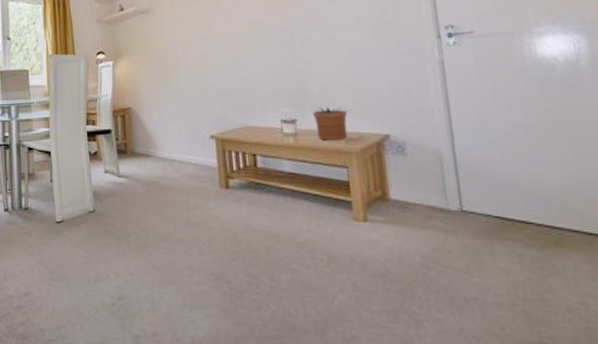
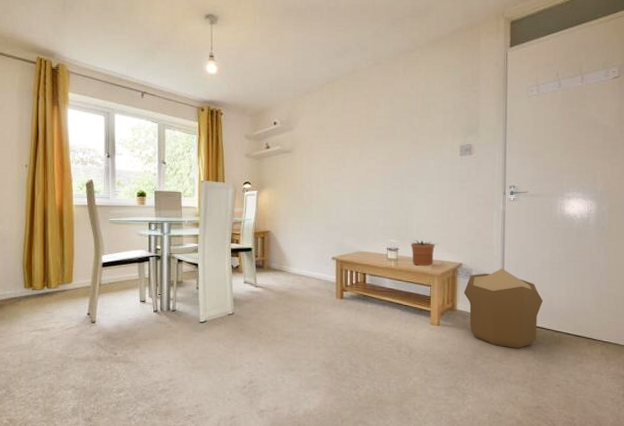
pouf: none [396,138,523,255] -> present [463,268,543,349]

